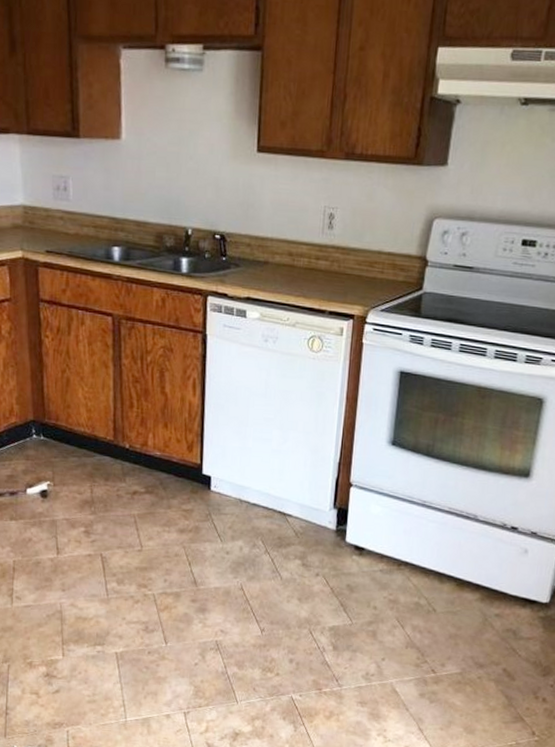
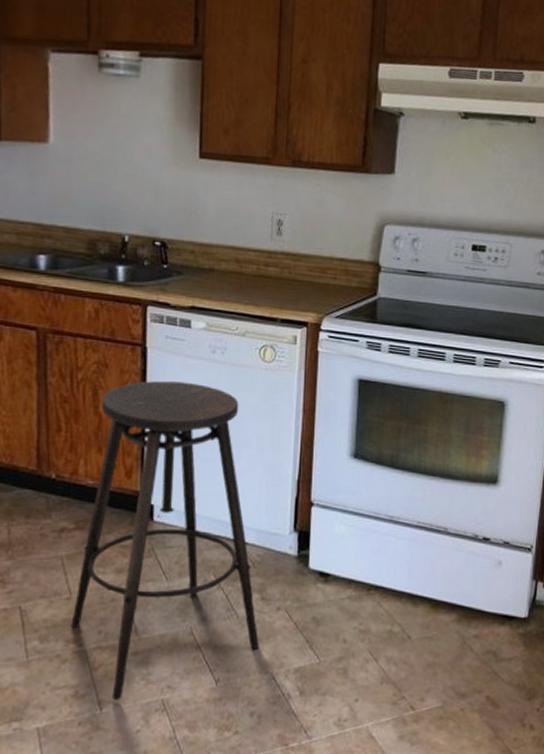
stool: none [142,365,300,638] -> present [71,381,259,701]

